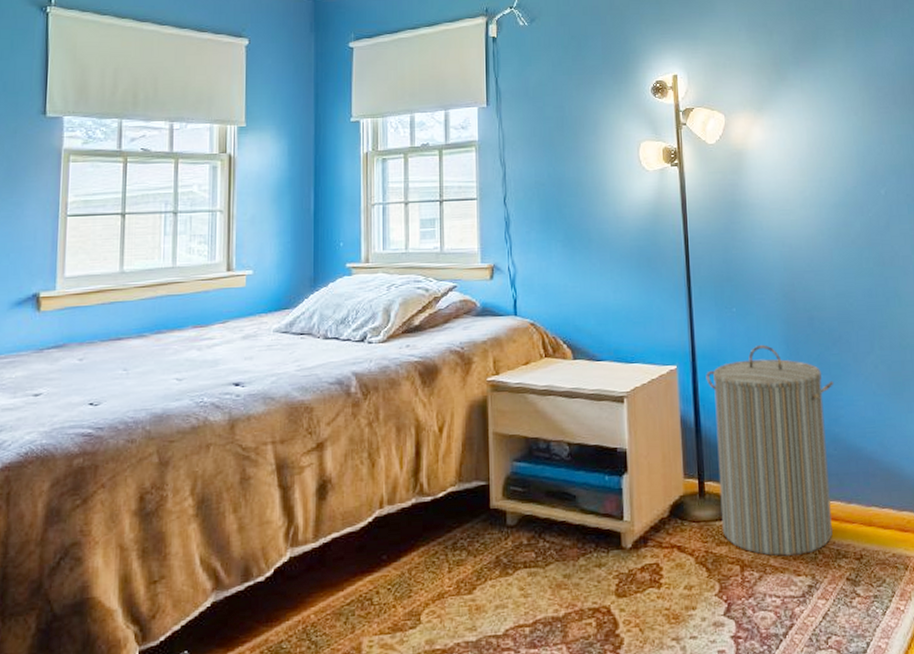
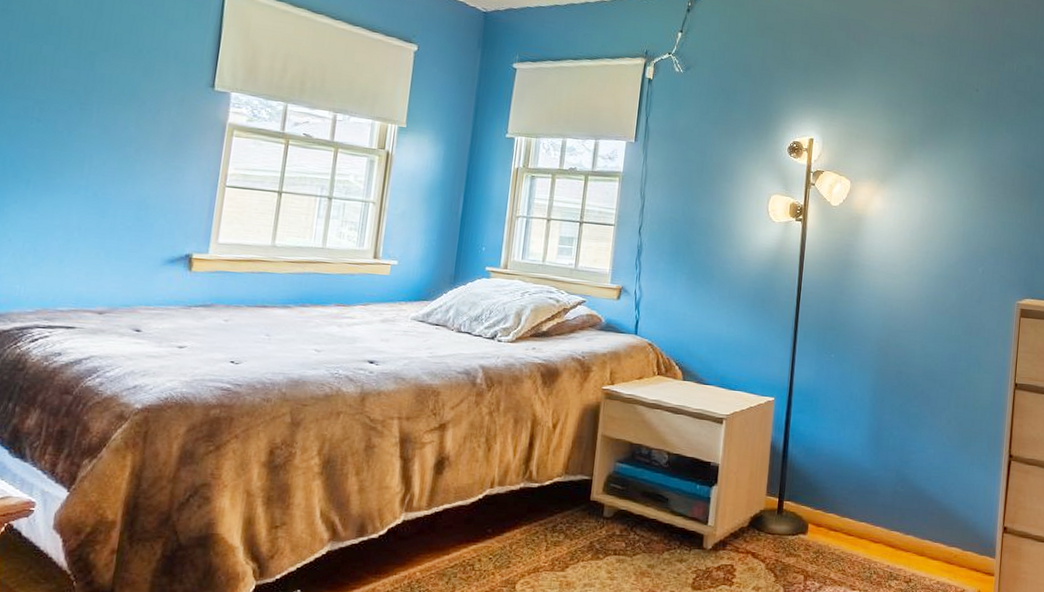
laundry hamper: present [706,344,835,556] -> none [793,389,911,573]

